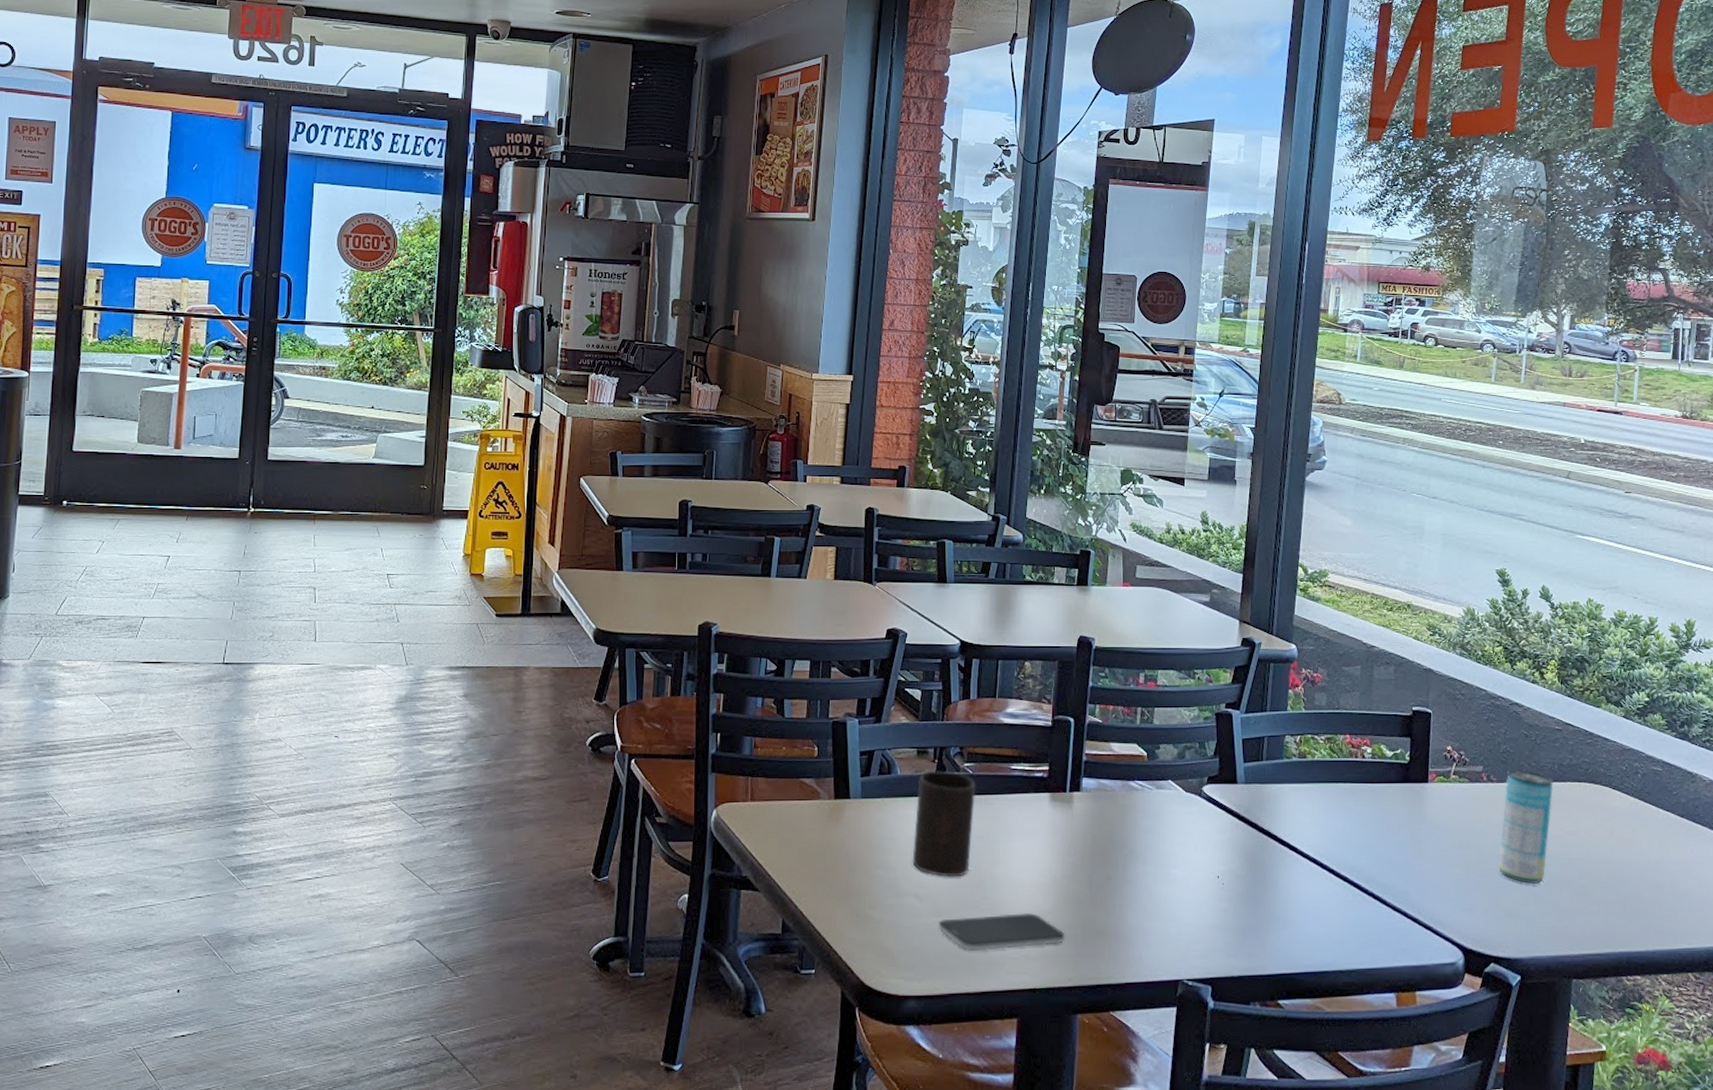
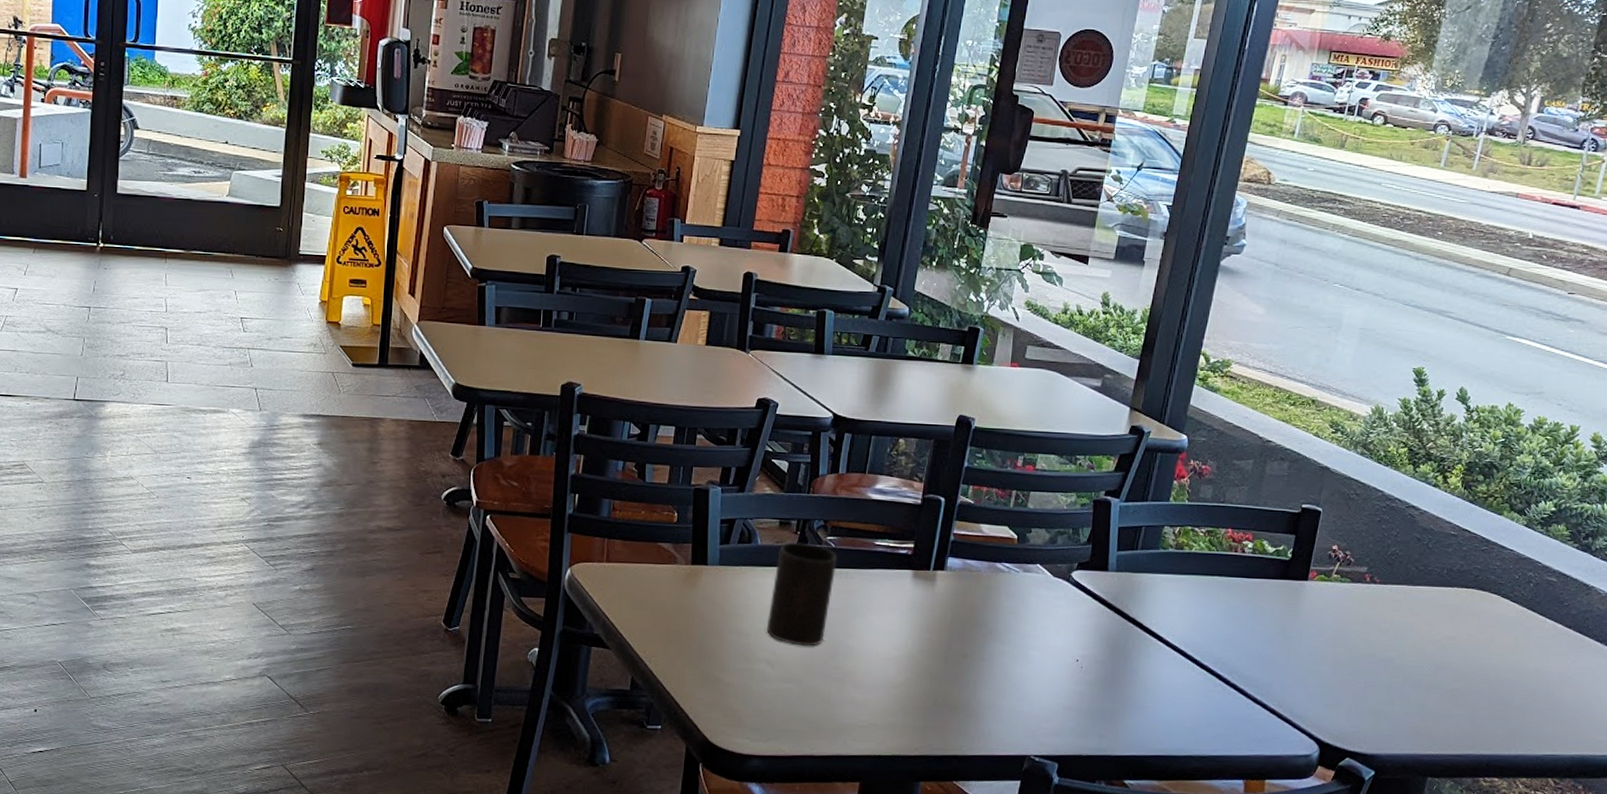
smartphone: present [938,913,1065,951] -> none [787,684,915,717]
beverage can: present [1498,769,1553,884] -> none [1368,571,1440,685]

